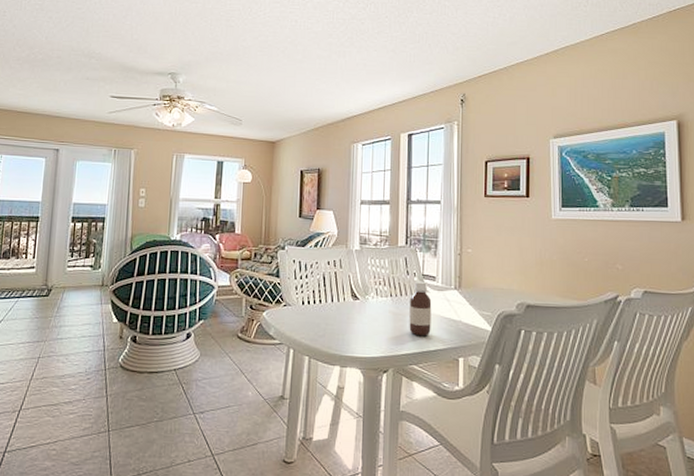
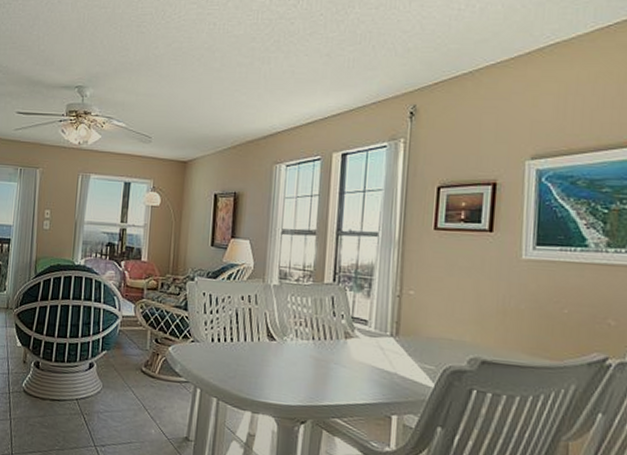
bottle: present [409,281,432,336] -> none [333,324,362,387]

